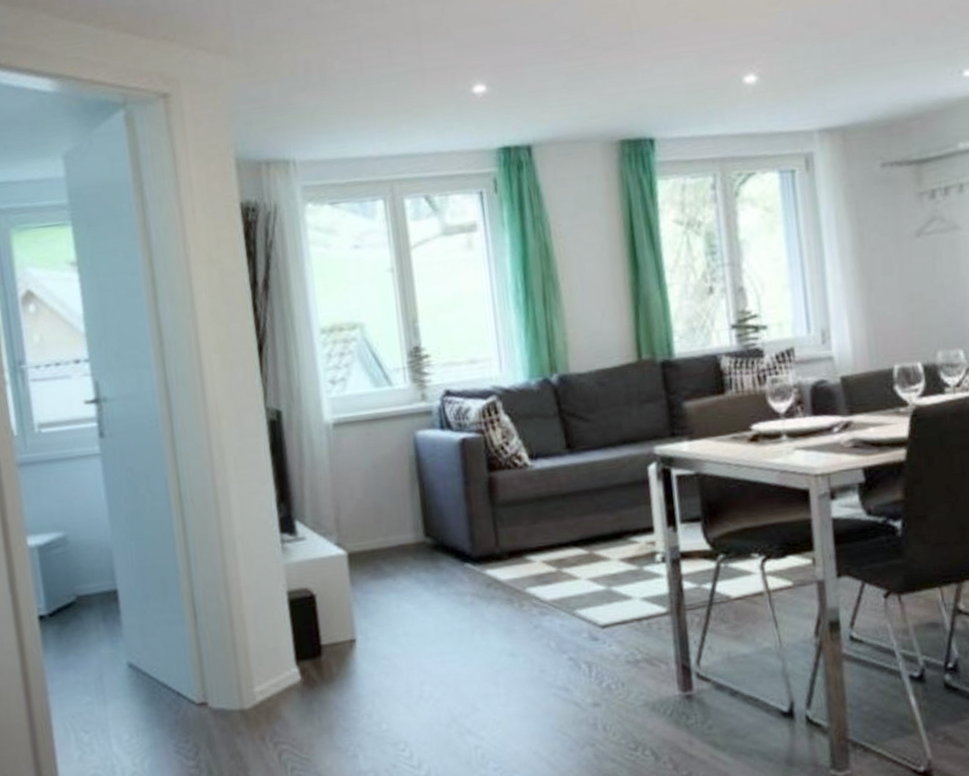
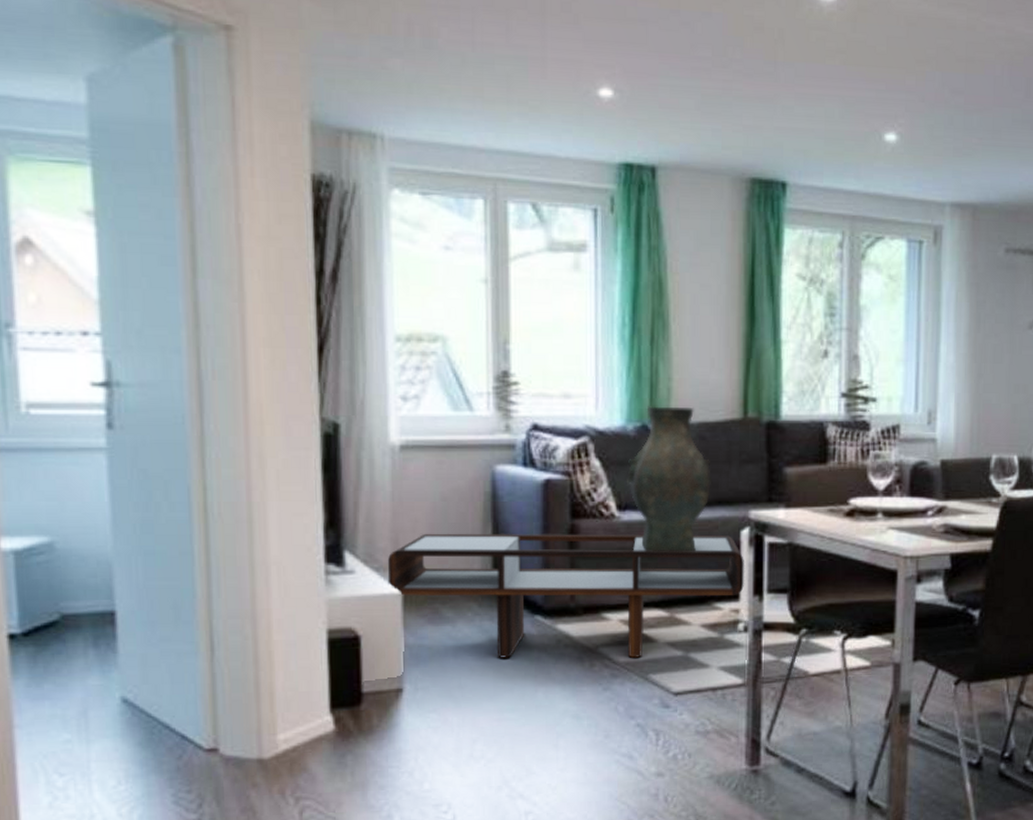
coffee table: none [332,472,657,605] -> present [387,533,744,658]
vase: none [535,357,616,495] -> present [627,406,713,551]

